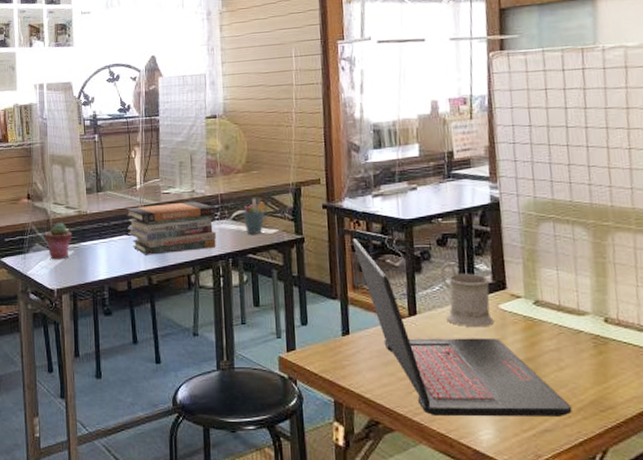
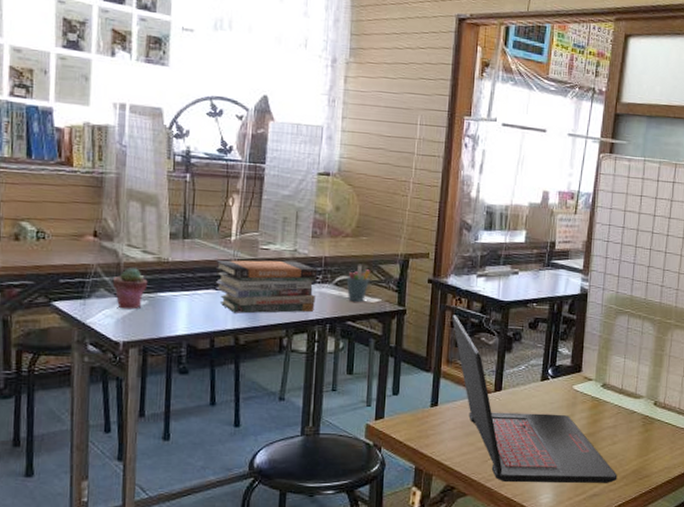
mug: present [440,261,494,328] -> none [527,343,569,405]

